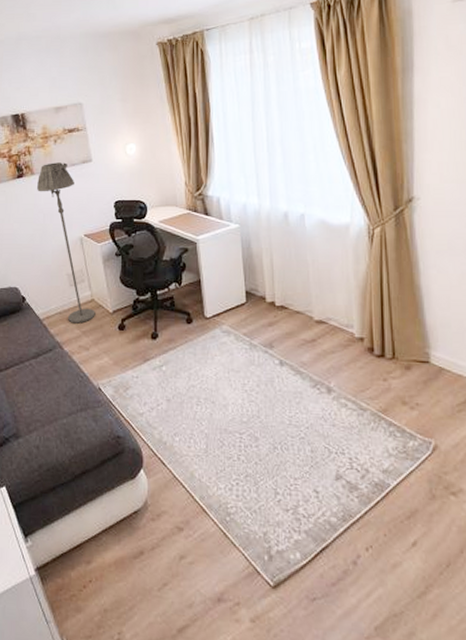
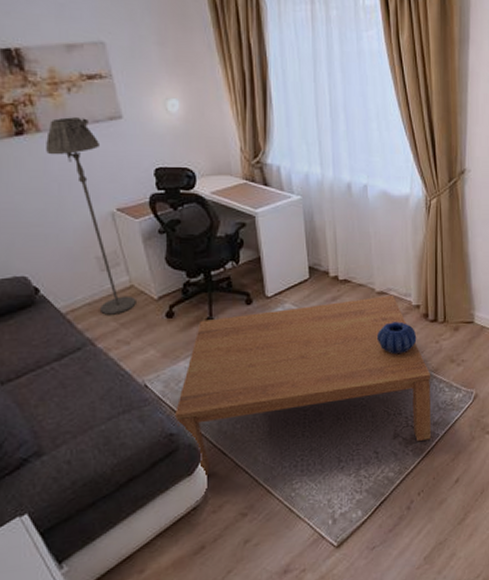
coffee table: none [122,324,380,489] -> present [174,294,431,478]
decorative bowl: none [315,353,361,388] -> present [376,321,417,355]

